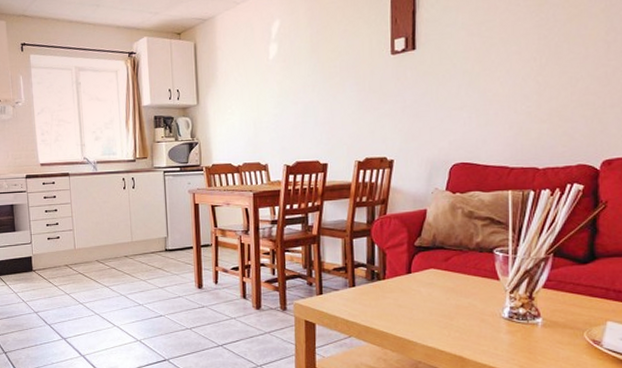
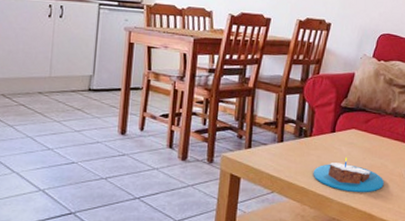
candle: none [391,298,474,335] -> present [313,157,384,193]

